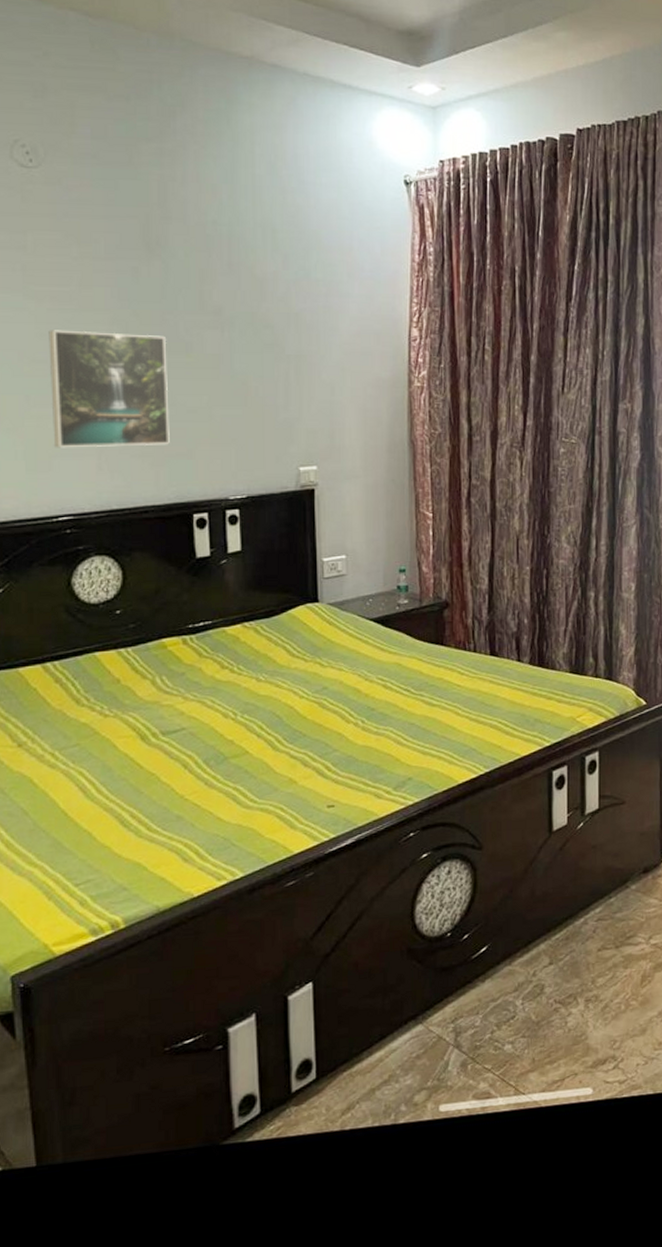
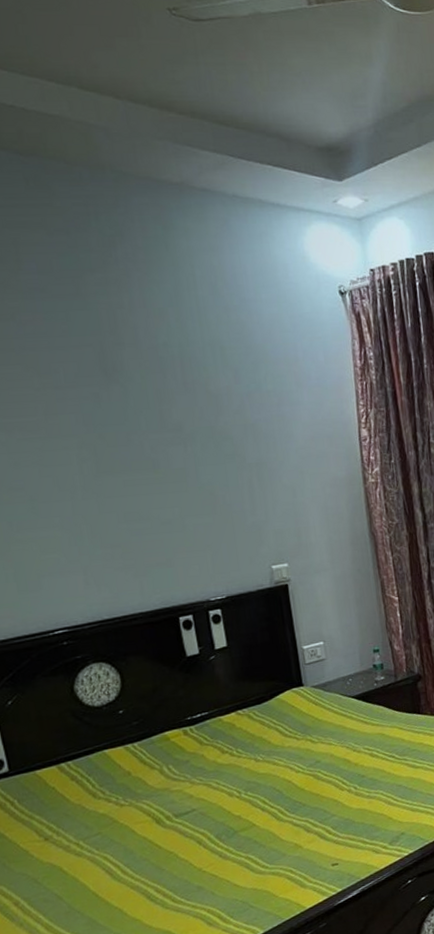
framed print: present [48,330,170,448] -> none [21,455,149,568]

